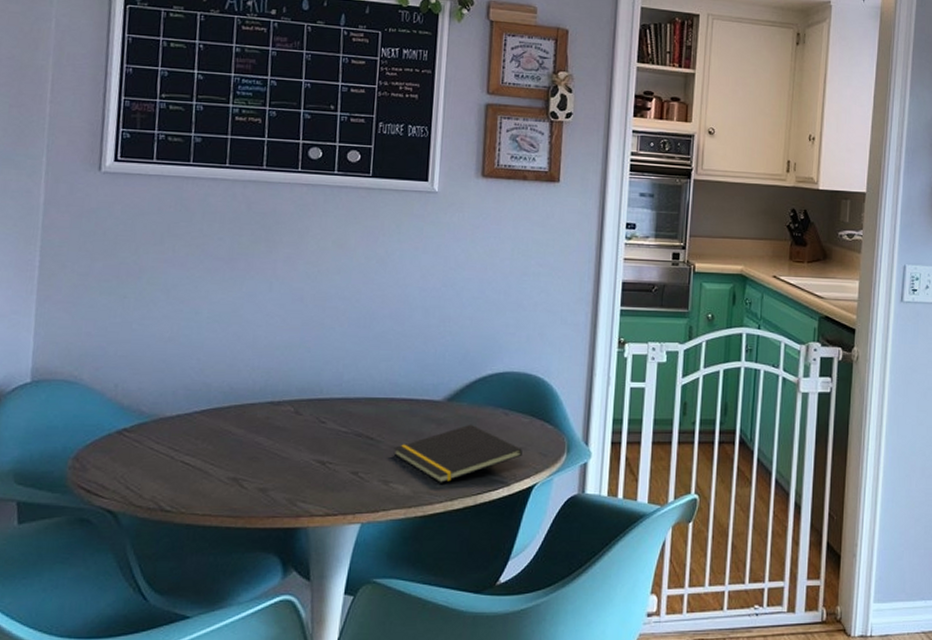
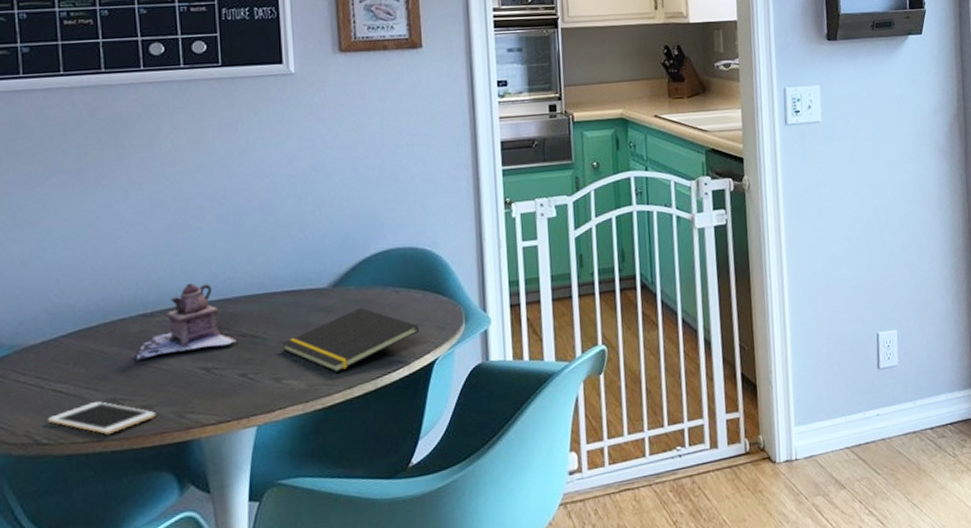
cell phone: none [173,479,271,510] -> present [47,401,156,435]
teapot: none [259,378,353,445] -> present [136,282,237,360]

